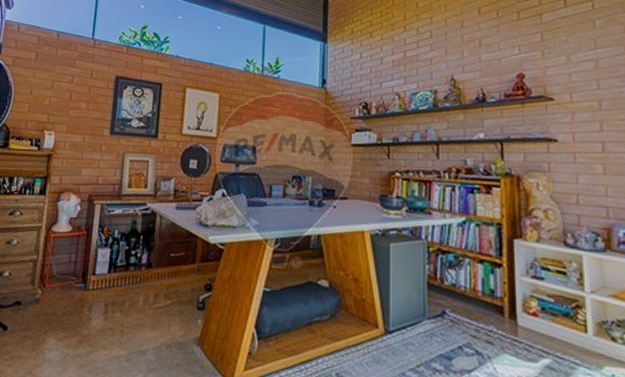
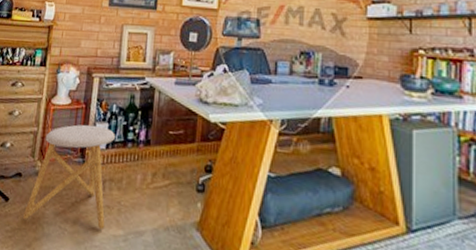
stool: none [22,250,117,351] -> present [22,124,115,230]

